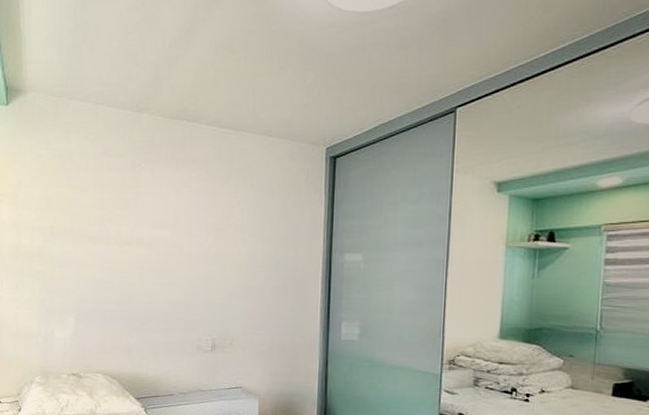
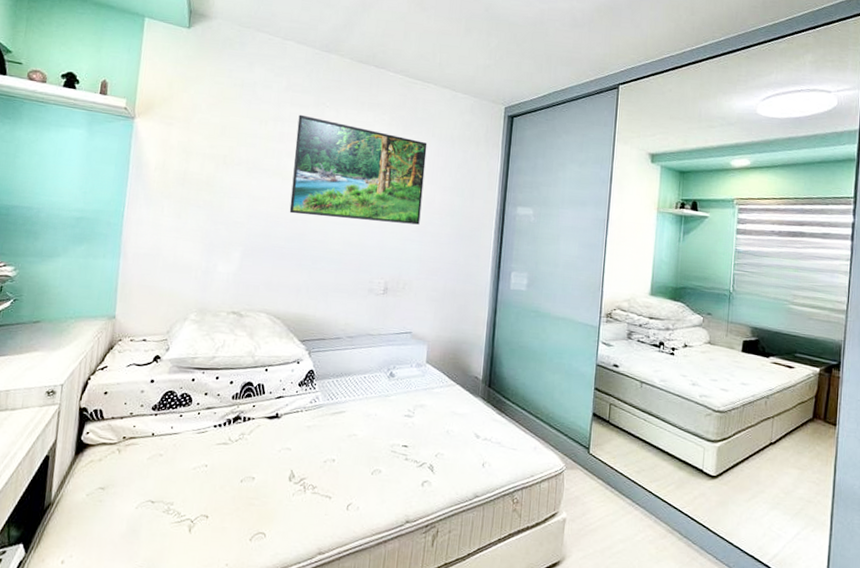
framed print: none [115,179,246,280] -> present [289,114,427,225]

